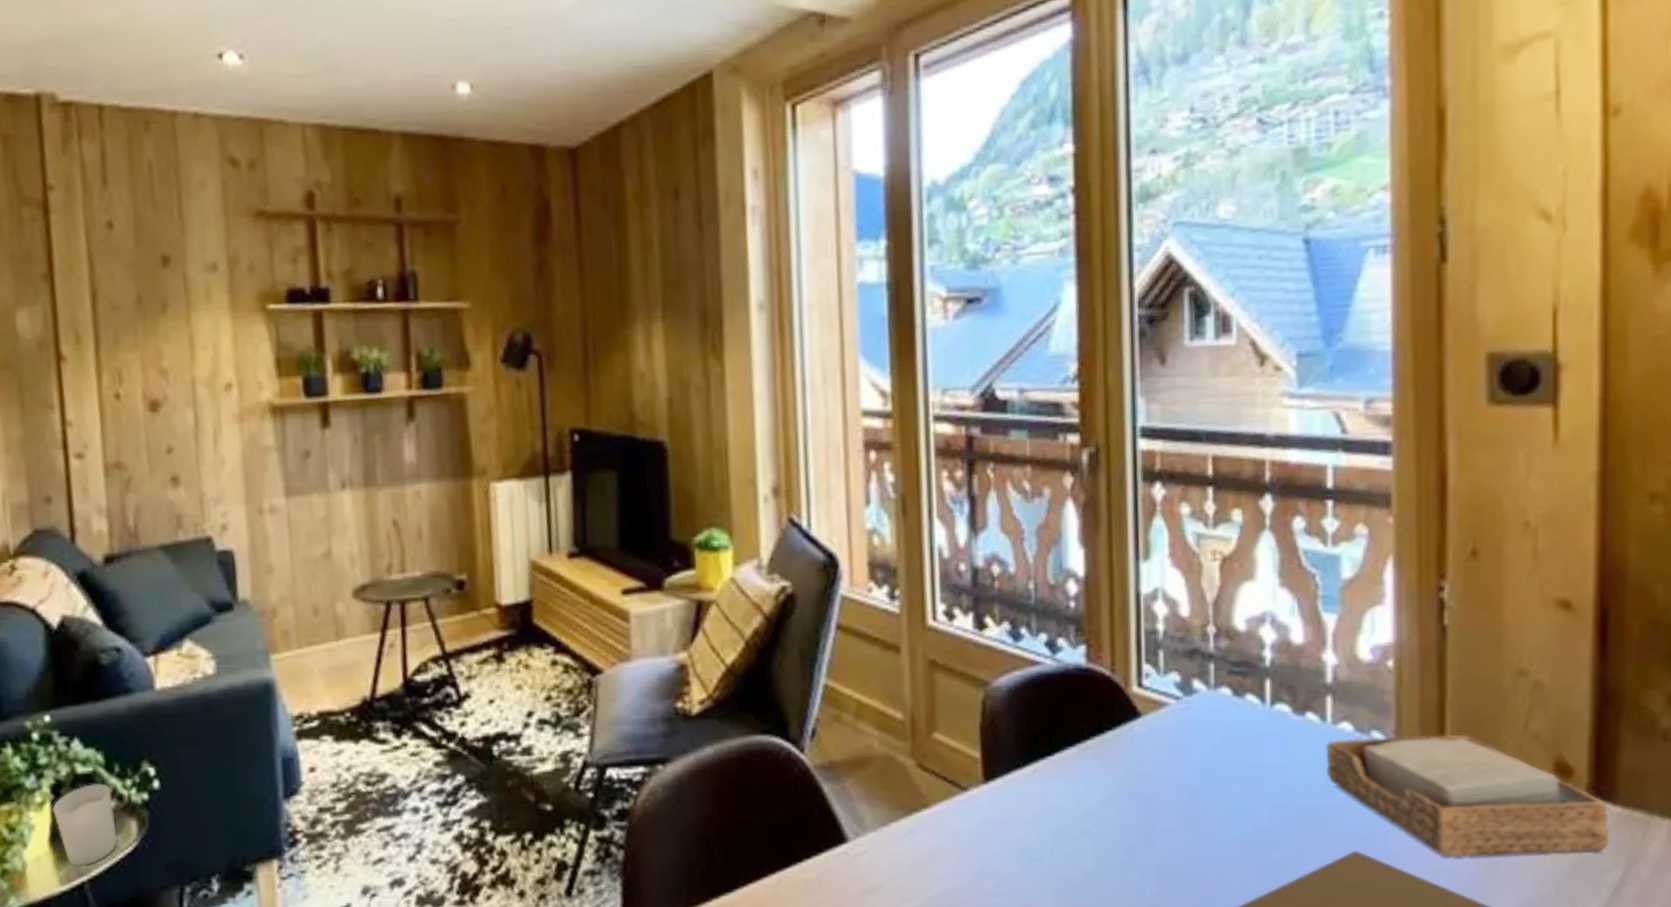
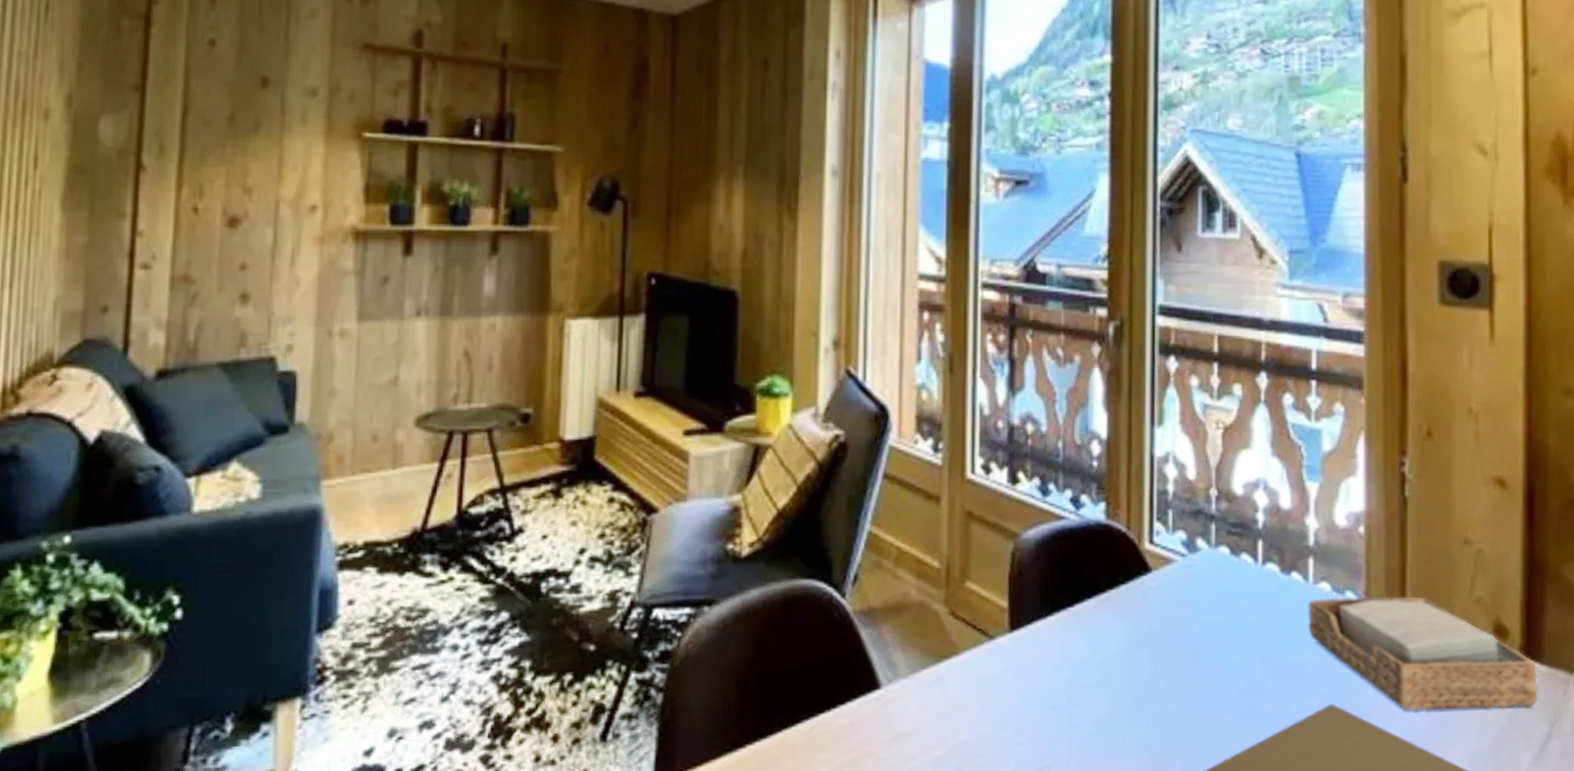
candle holder: present [52,783,117,866] -> none [57,612,128,702]

